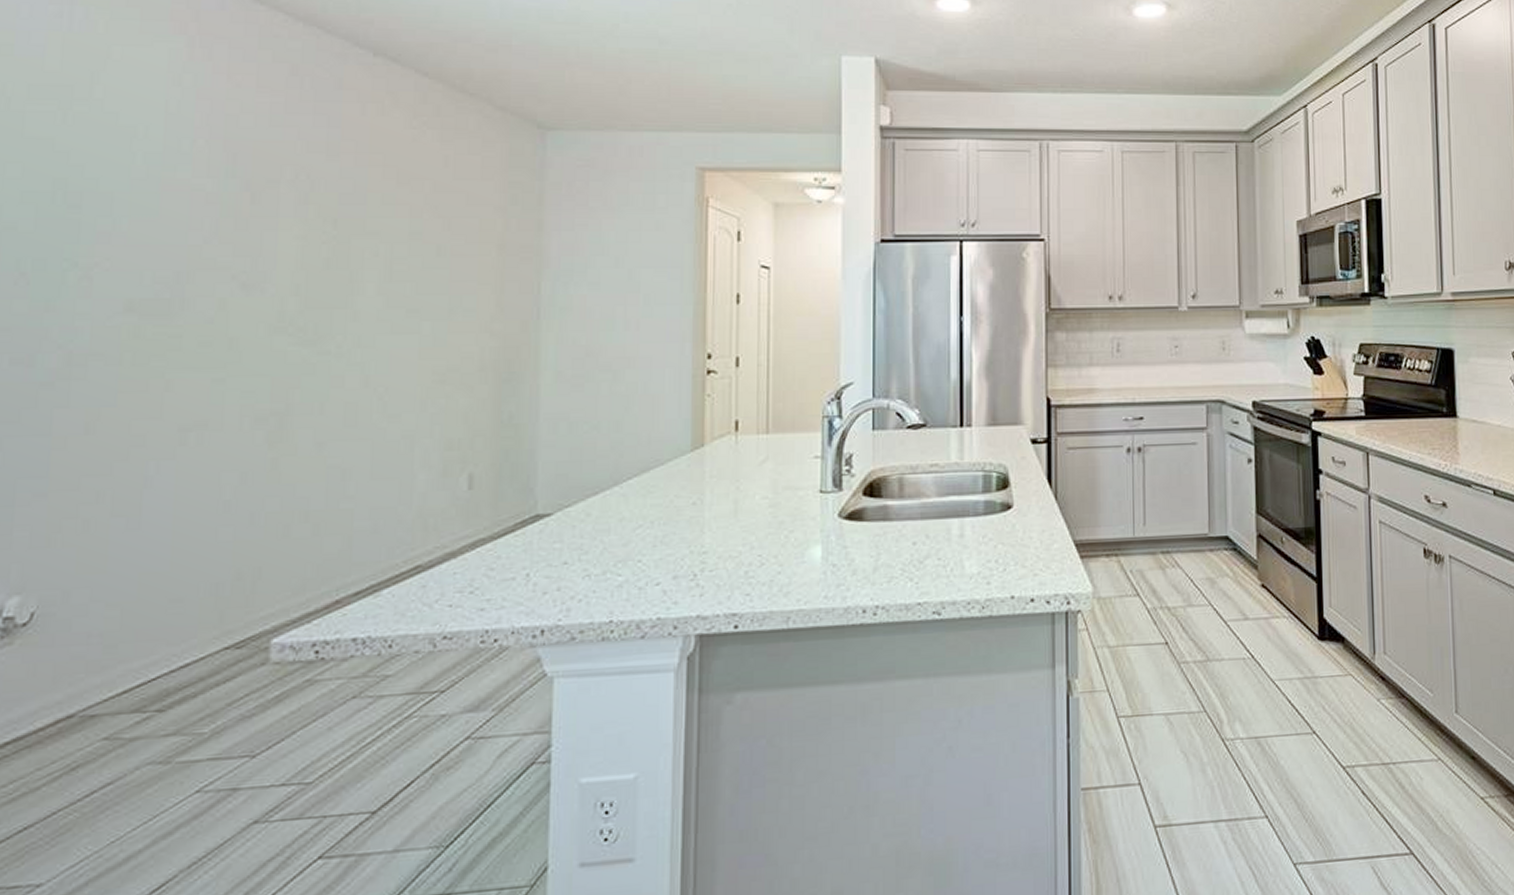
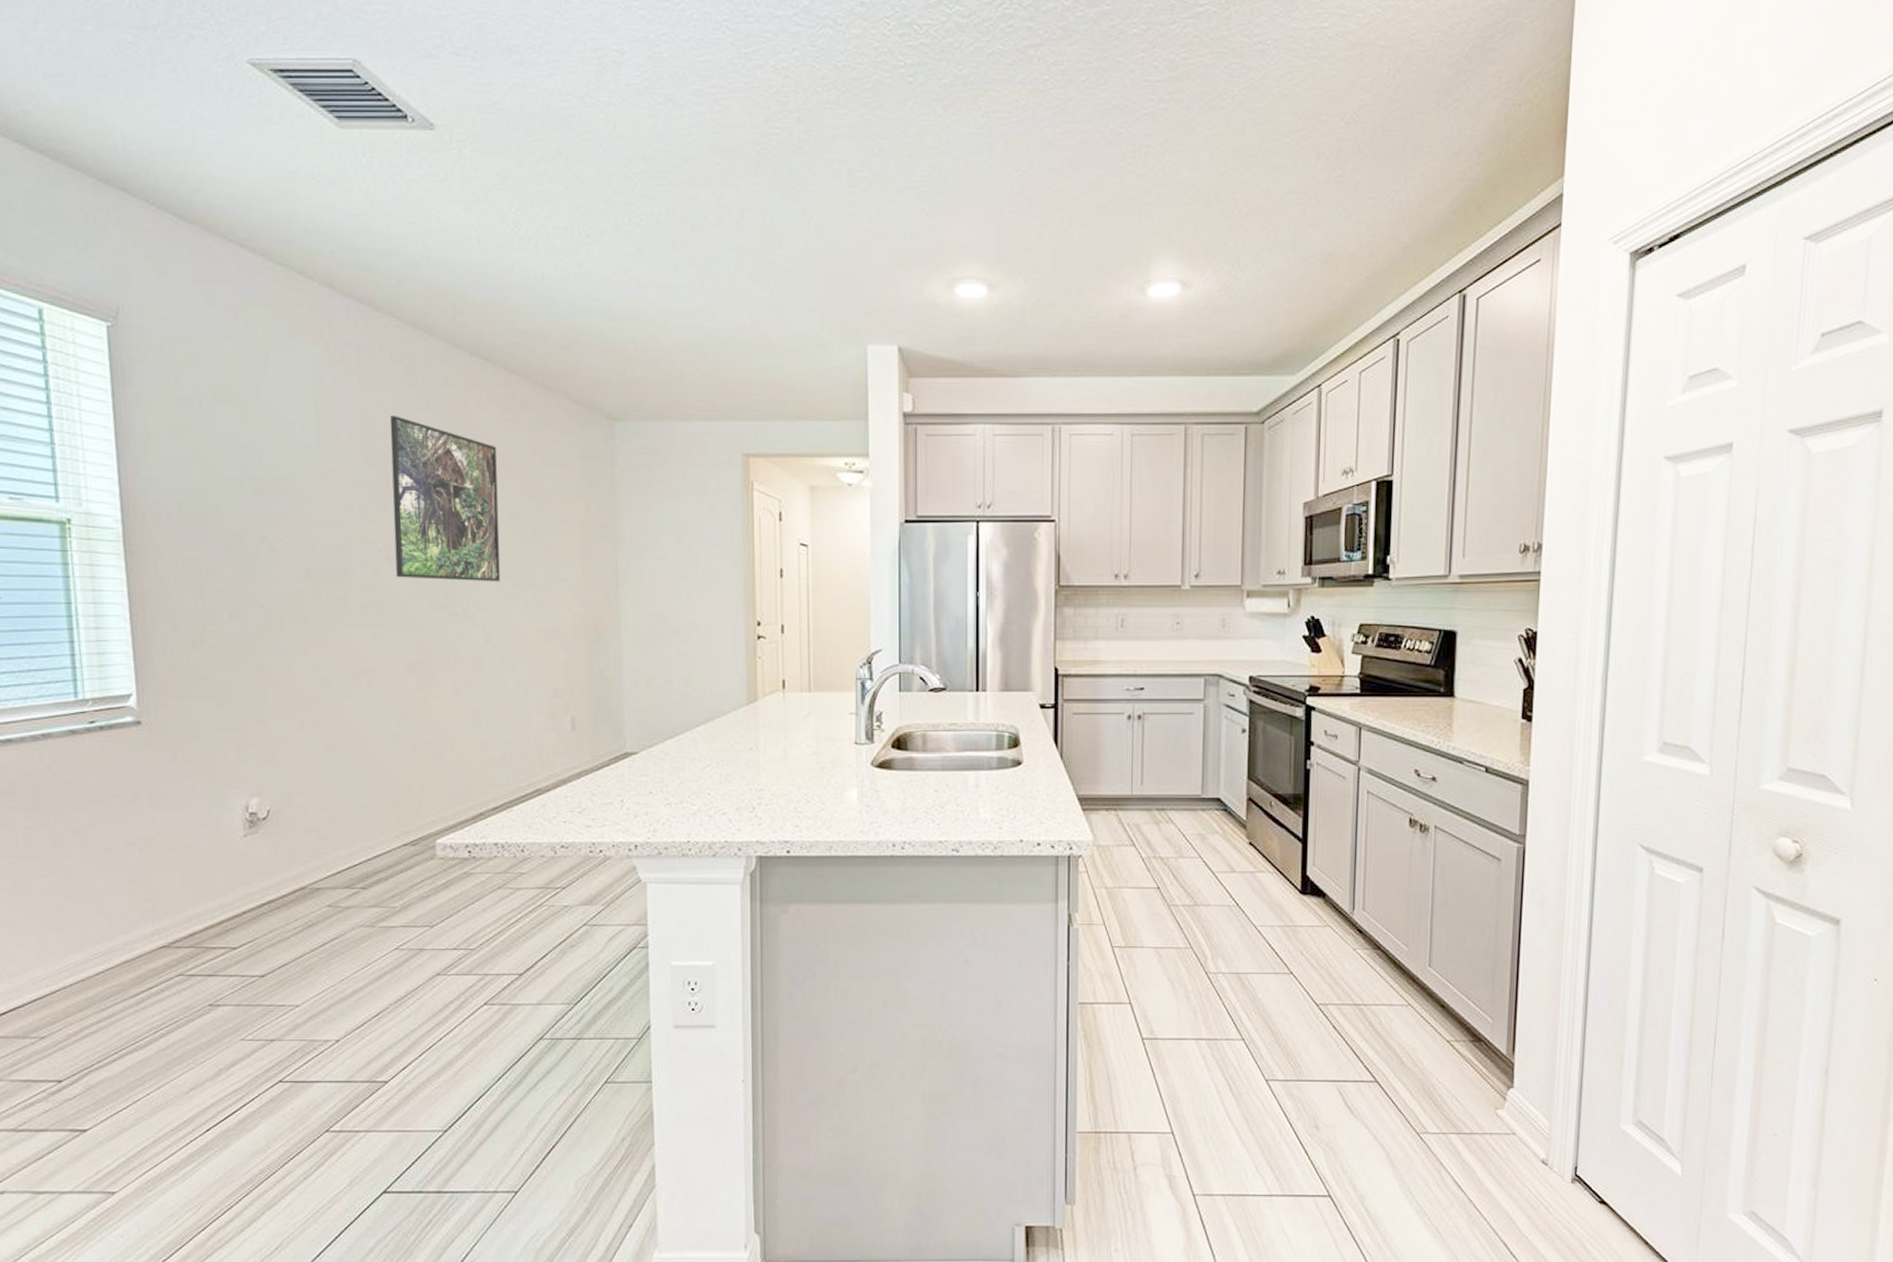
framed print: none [252,121,399,314] -> present [389,416,500,582]

